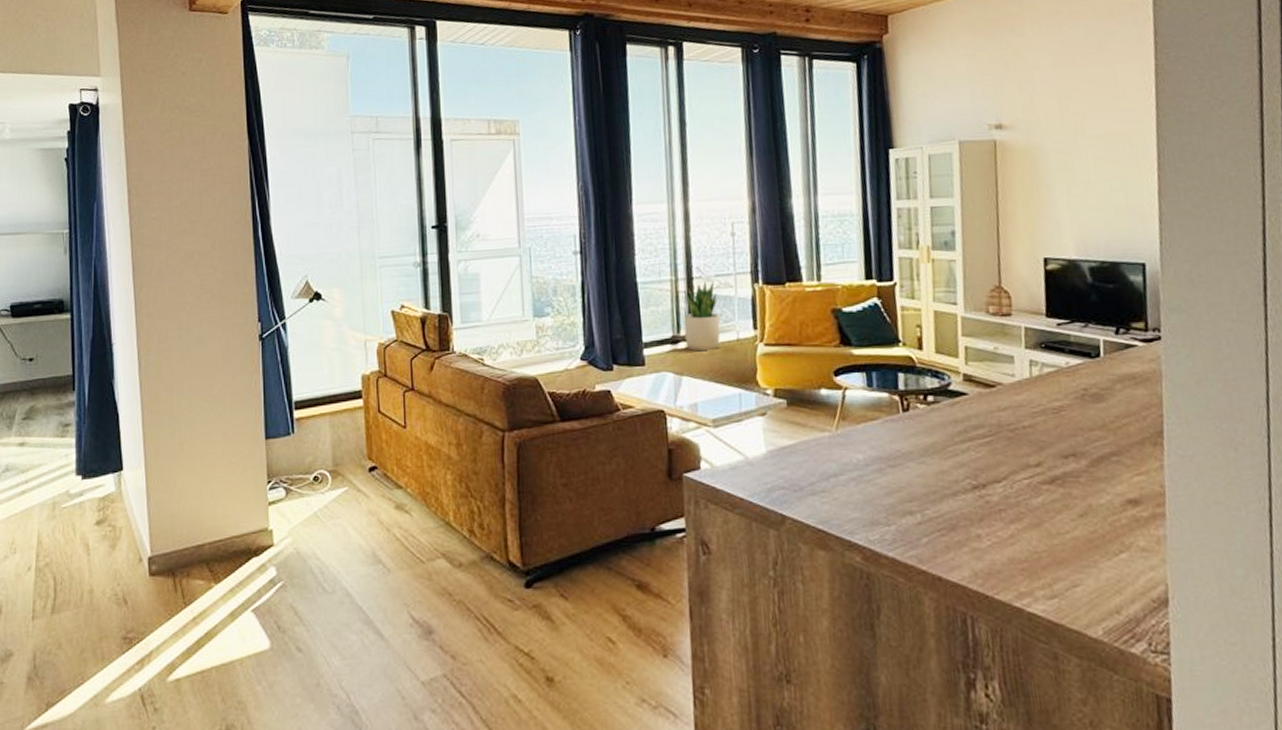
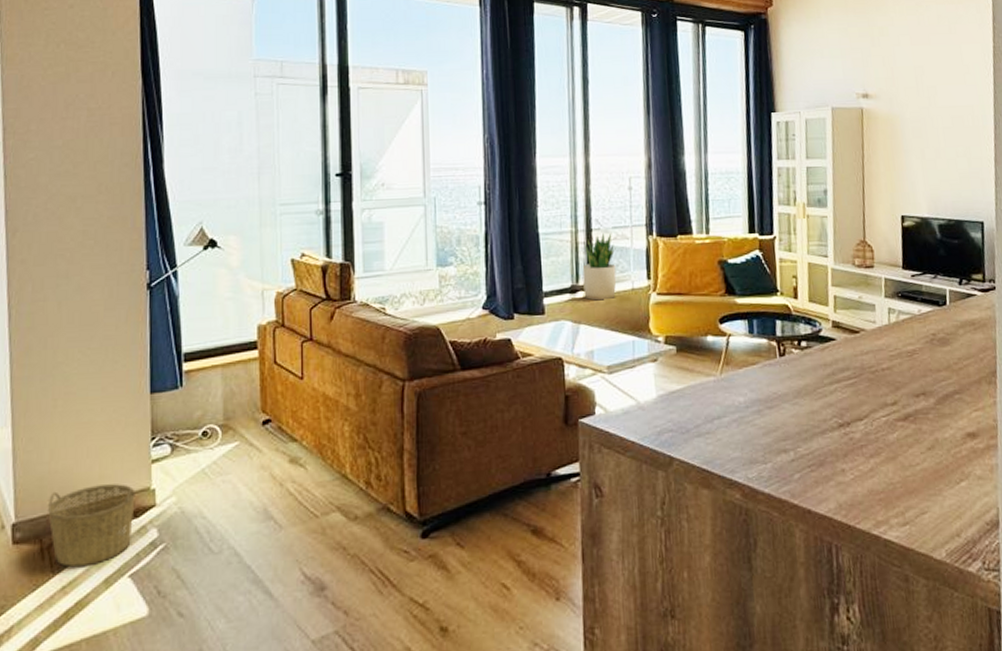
basket: none [179,524,255,600] -> present [48,484,135,568]

